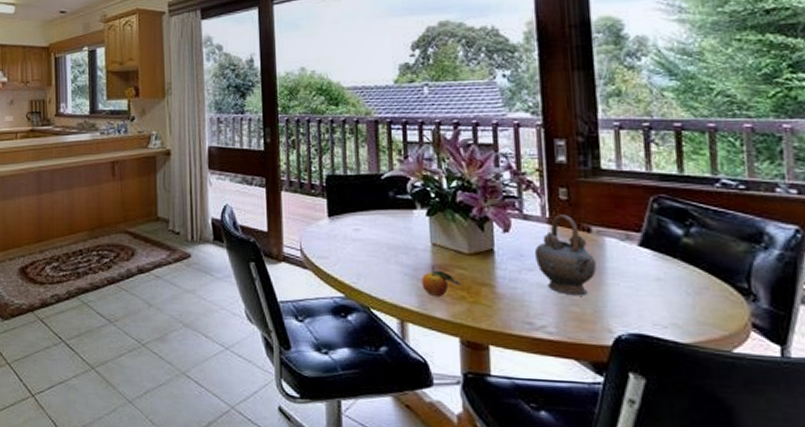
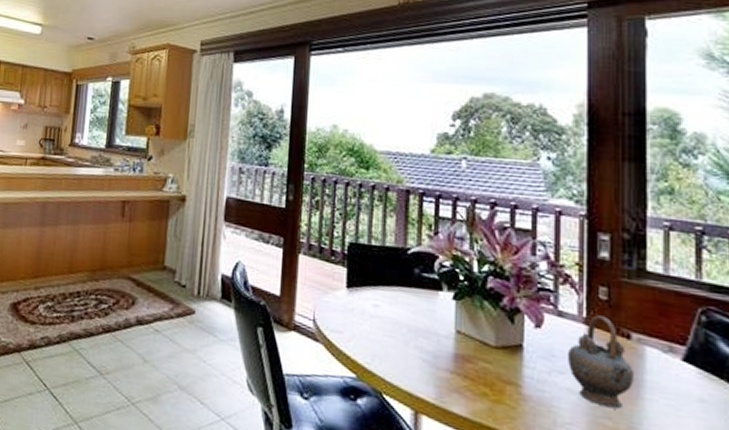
fruit: present [421,266,461,297] -> none [441,355,484,391]

